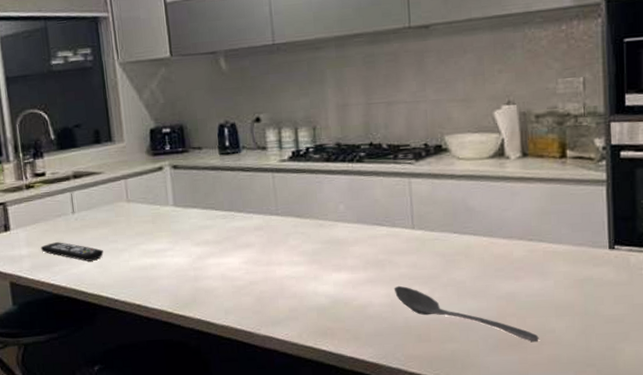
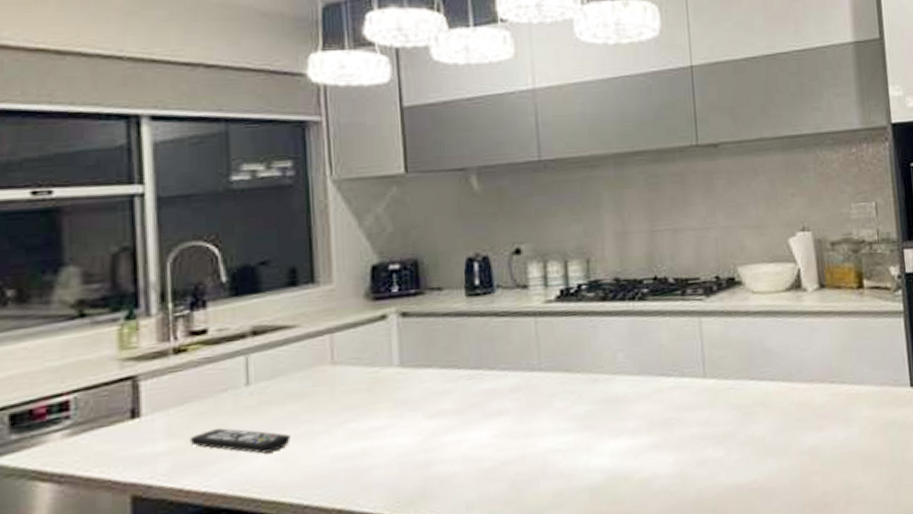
stirrer: present [393,285,539,342] -> none [683,449,846,503]

